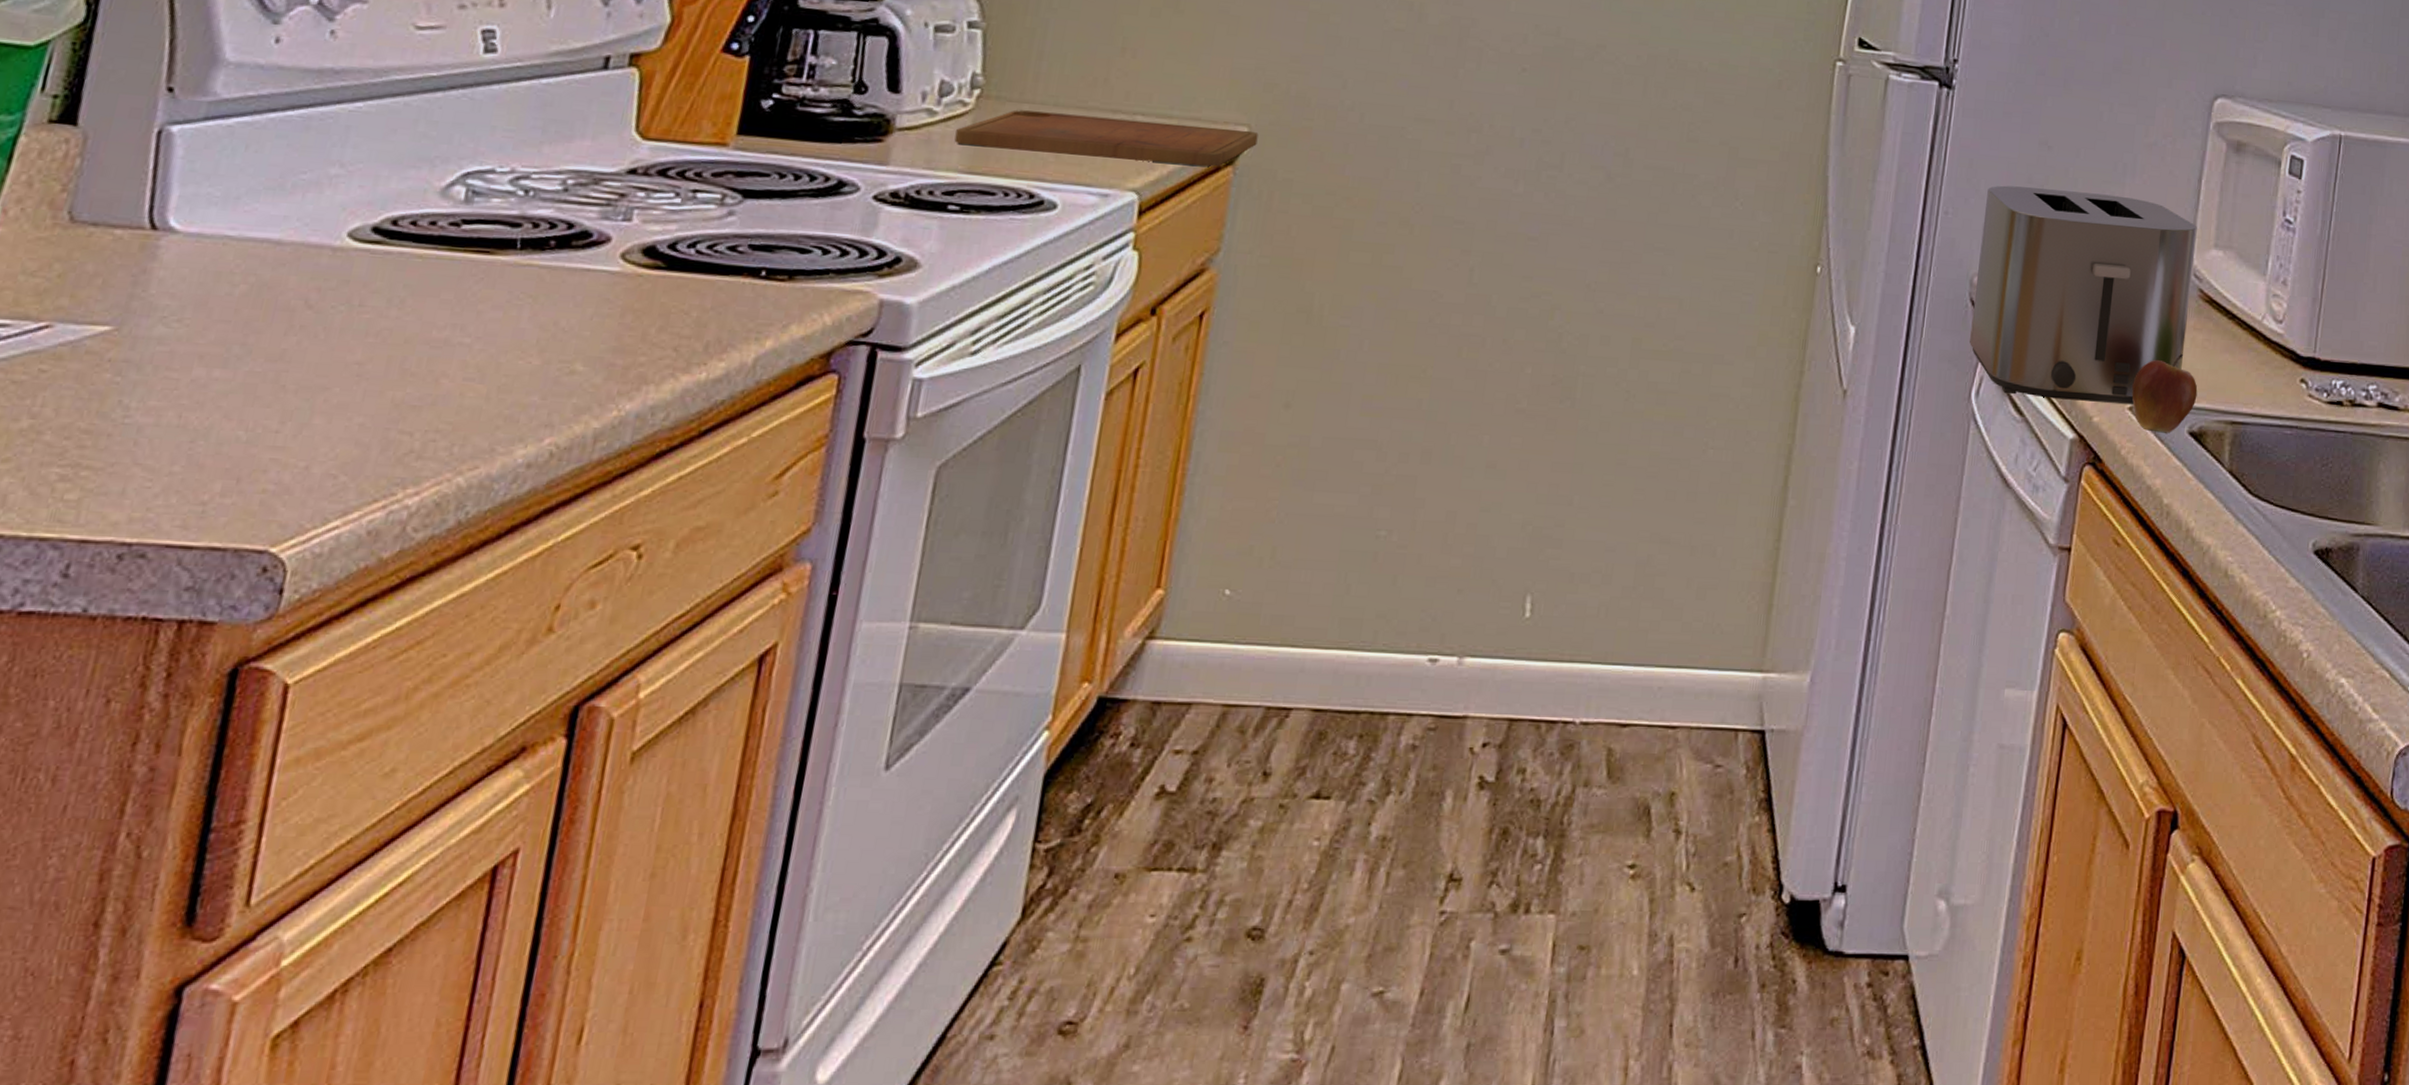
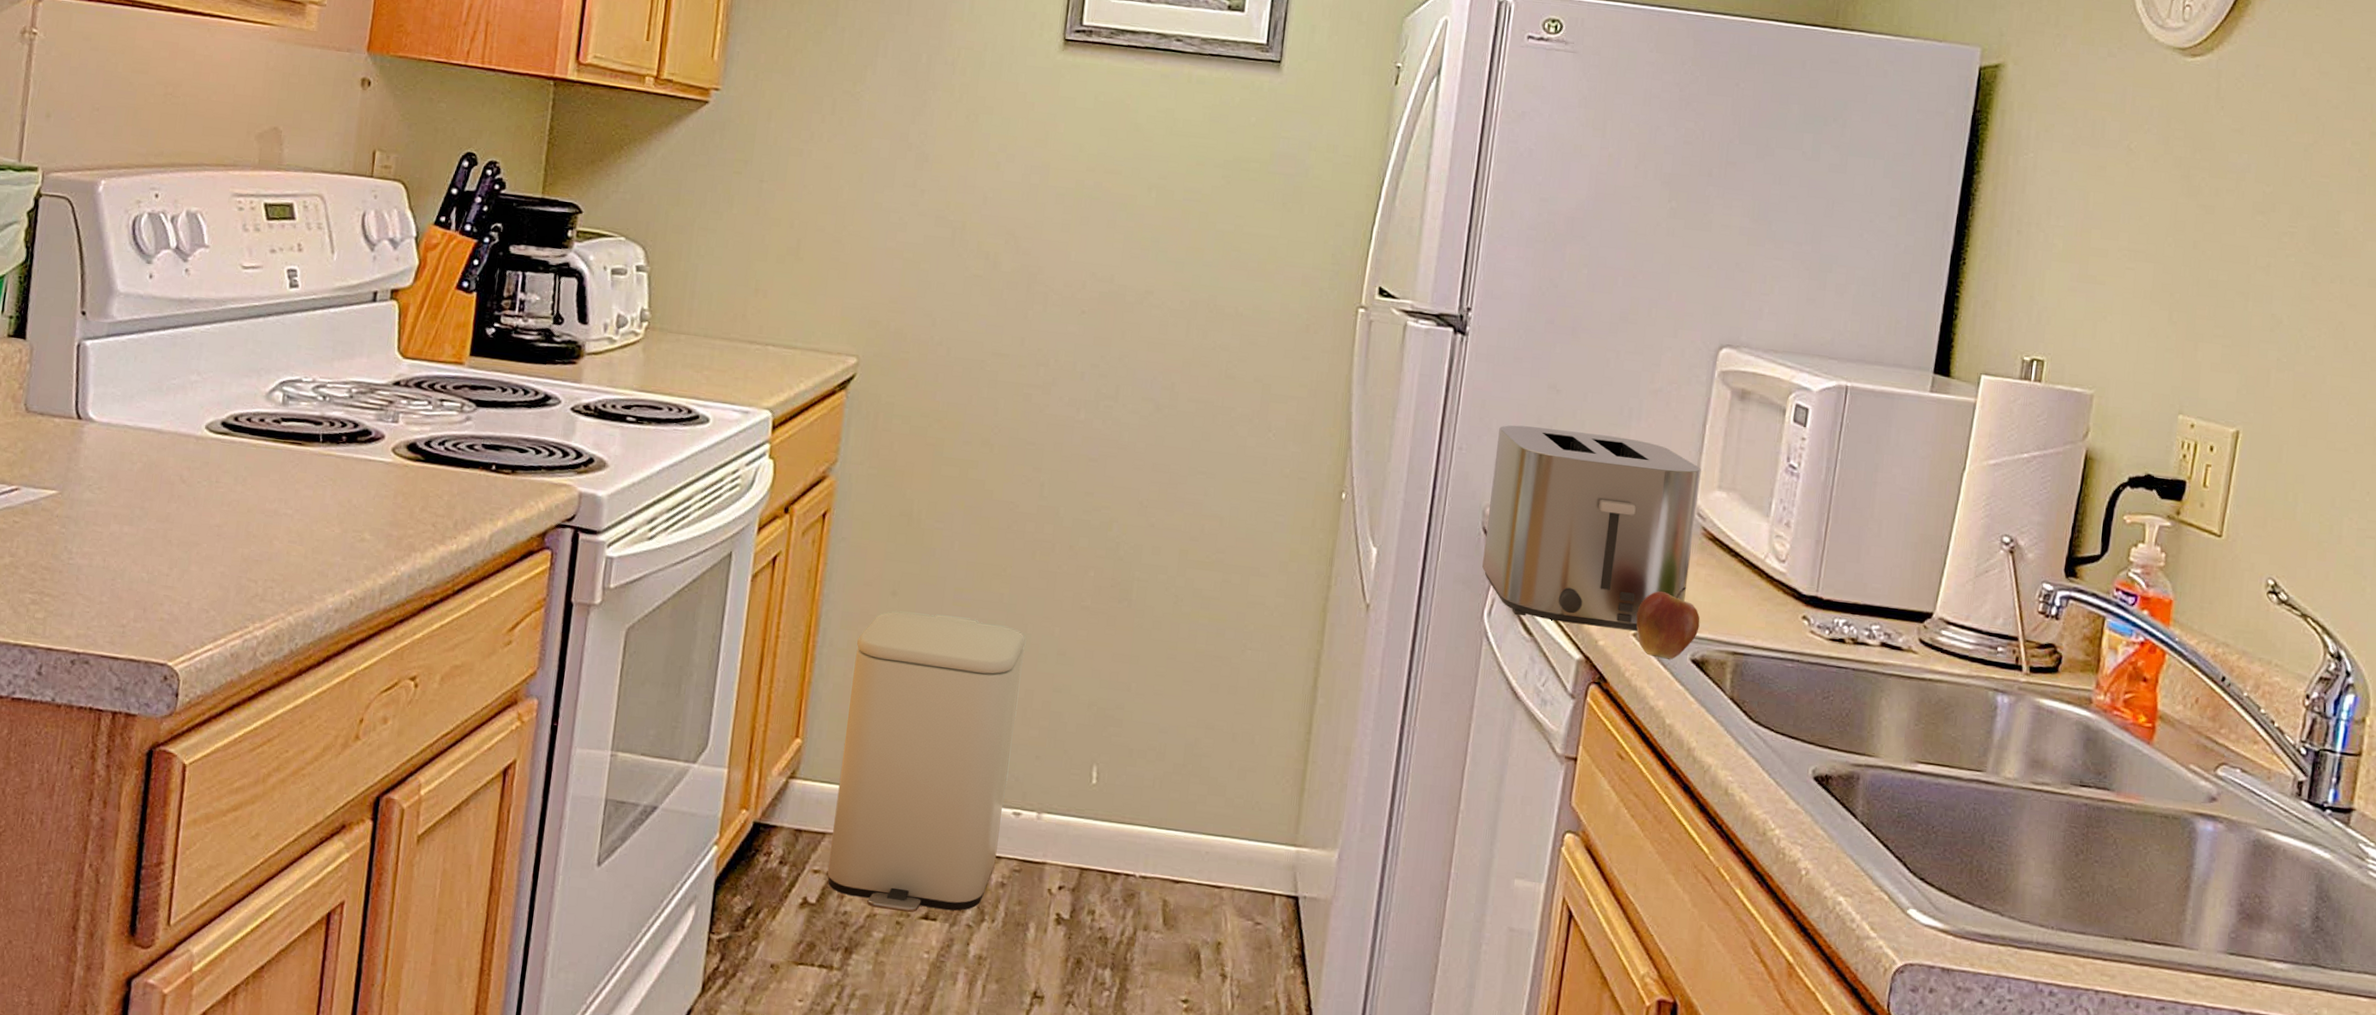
cutting board: present [954,110,1259,167] -> none [630,339,865,391]
pedal bin: none [1192,427,1448,793] -> present [827,611,1026,913]

